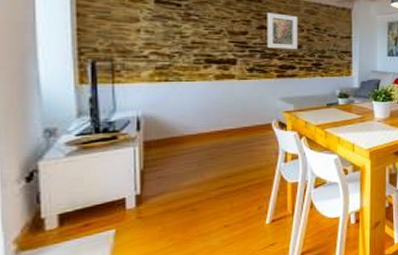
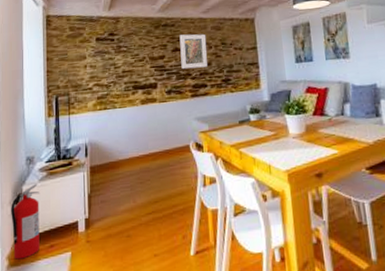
fire extinguisher: none [19,159,68,243] -> present [11,183,40,260]

